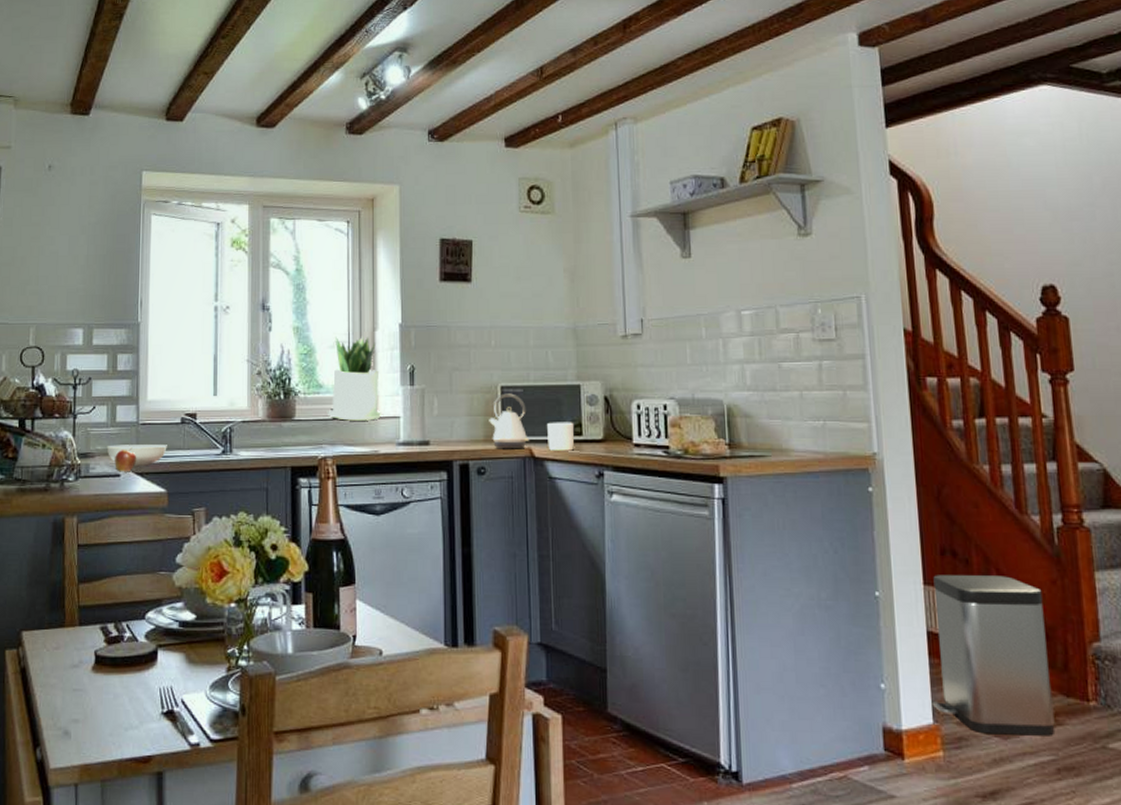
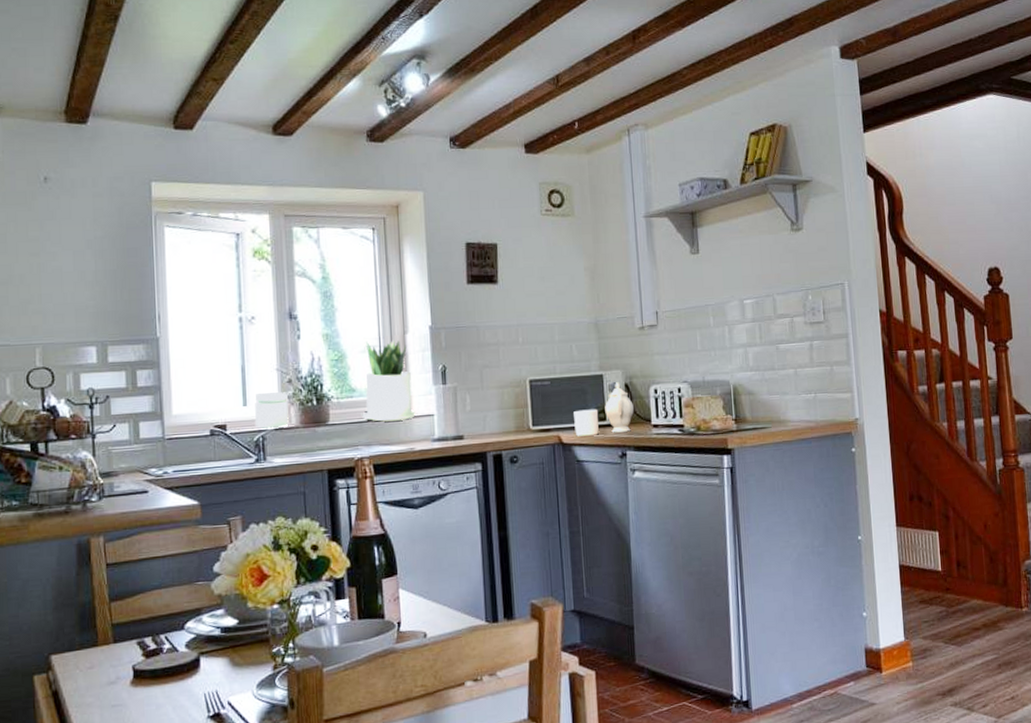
bowl: present [106,445,167,467] -> none [131,458,197,482]
fruit: present [115,447,137,472] -> none [141,463,165,489]
jar: none [223,383,256,420] -> present [254,391,289,429]
kettle: present [489,393,530,449] -> none [519,386,558,439]
teapot: none [581,394,613,449] -> present [605,382,634,433]
pedal bin: present [932,575,1055,736] -> none [903,513,997,644]

